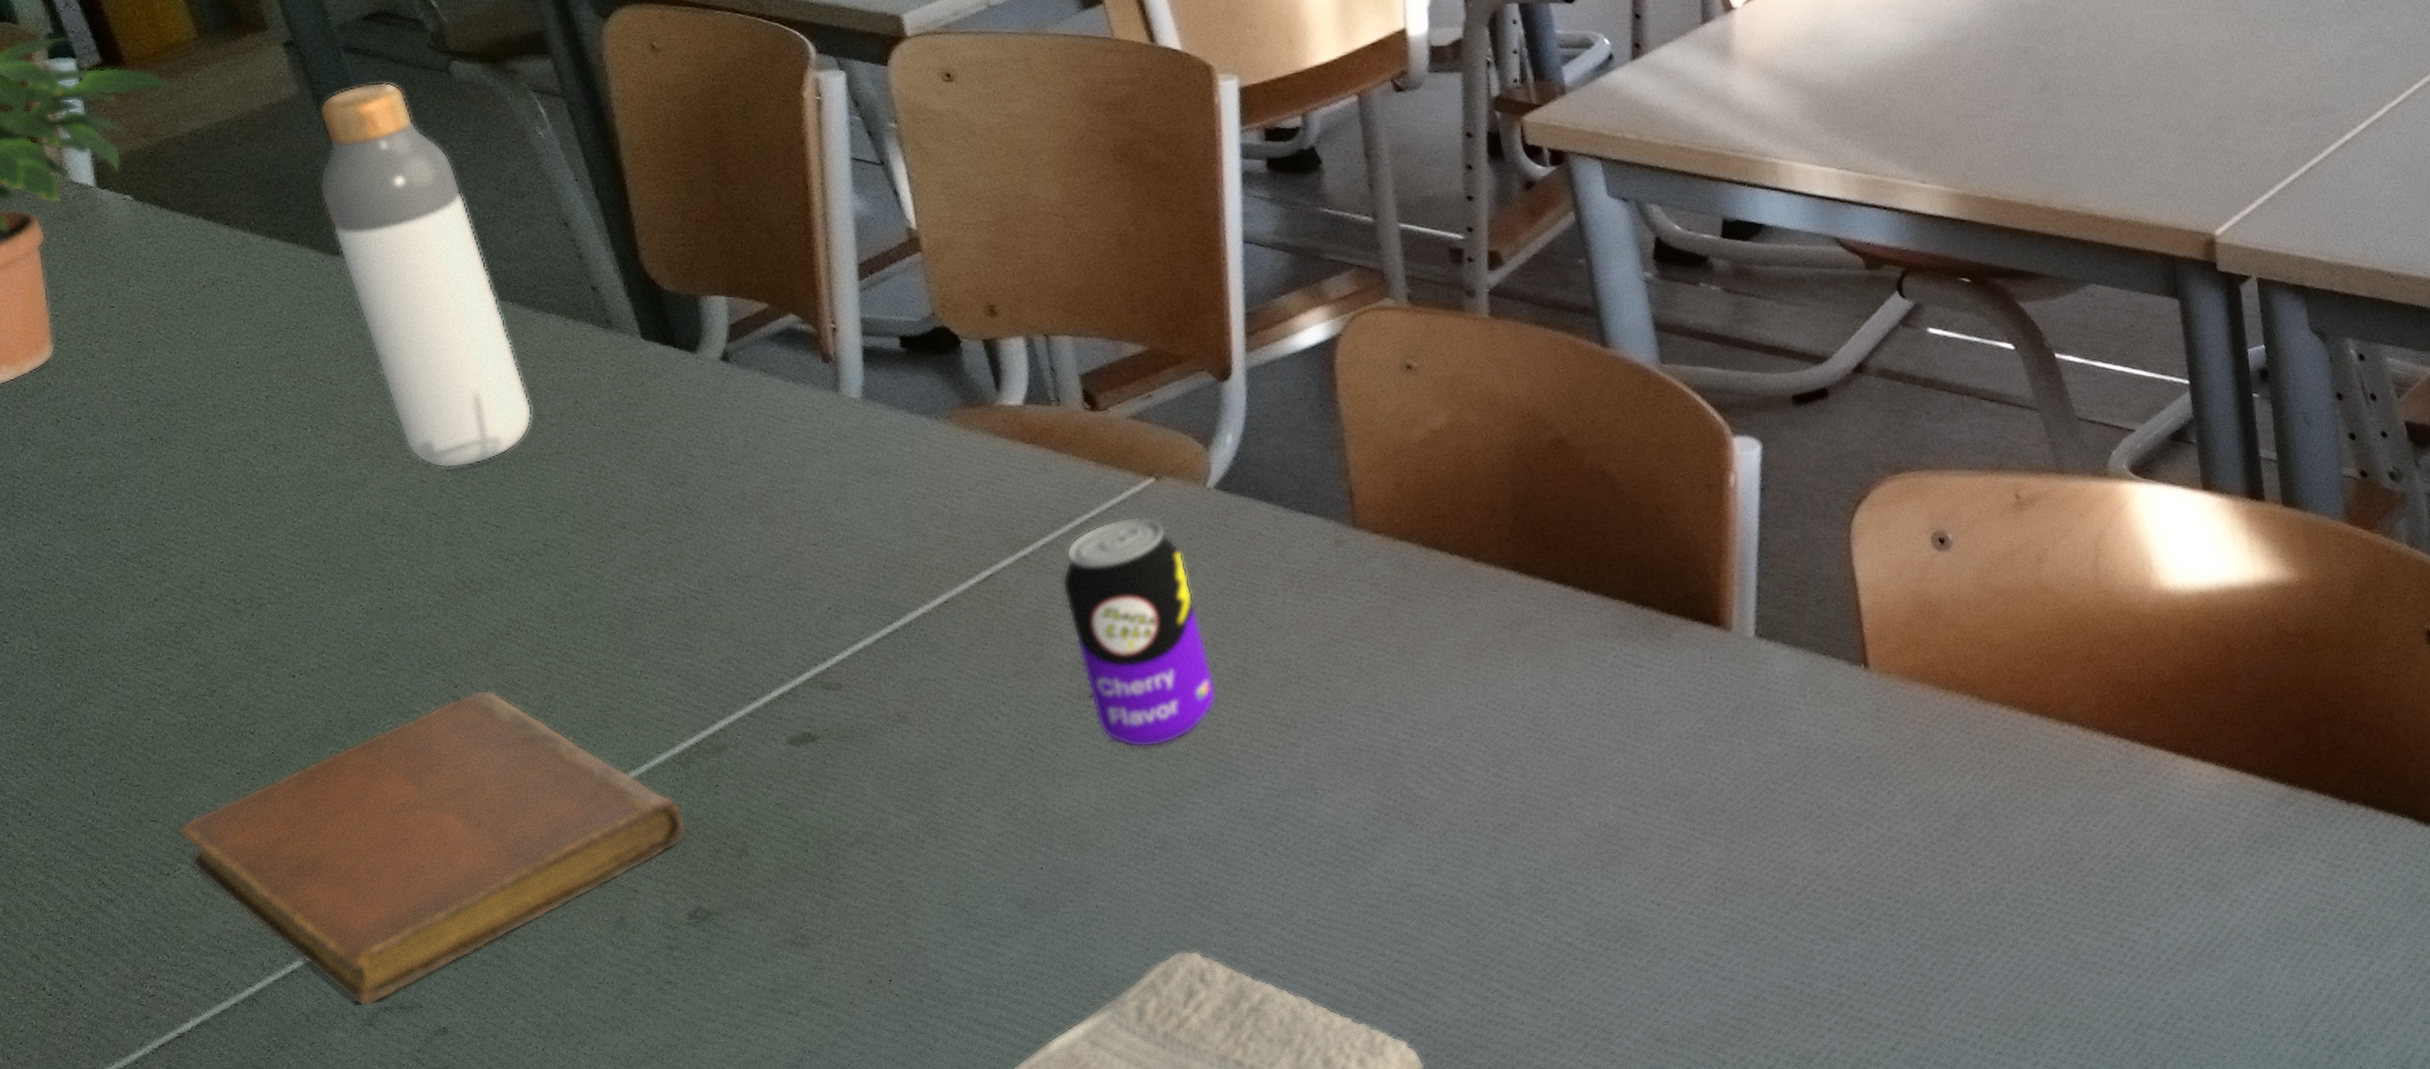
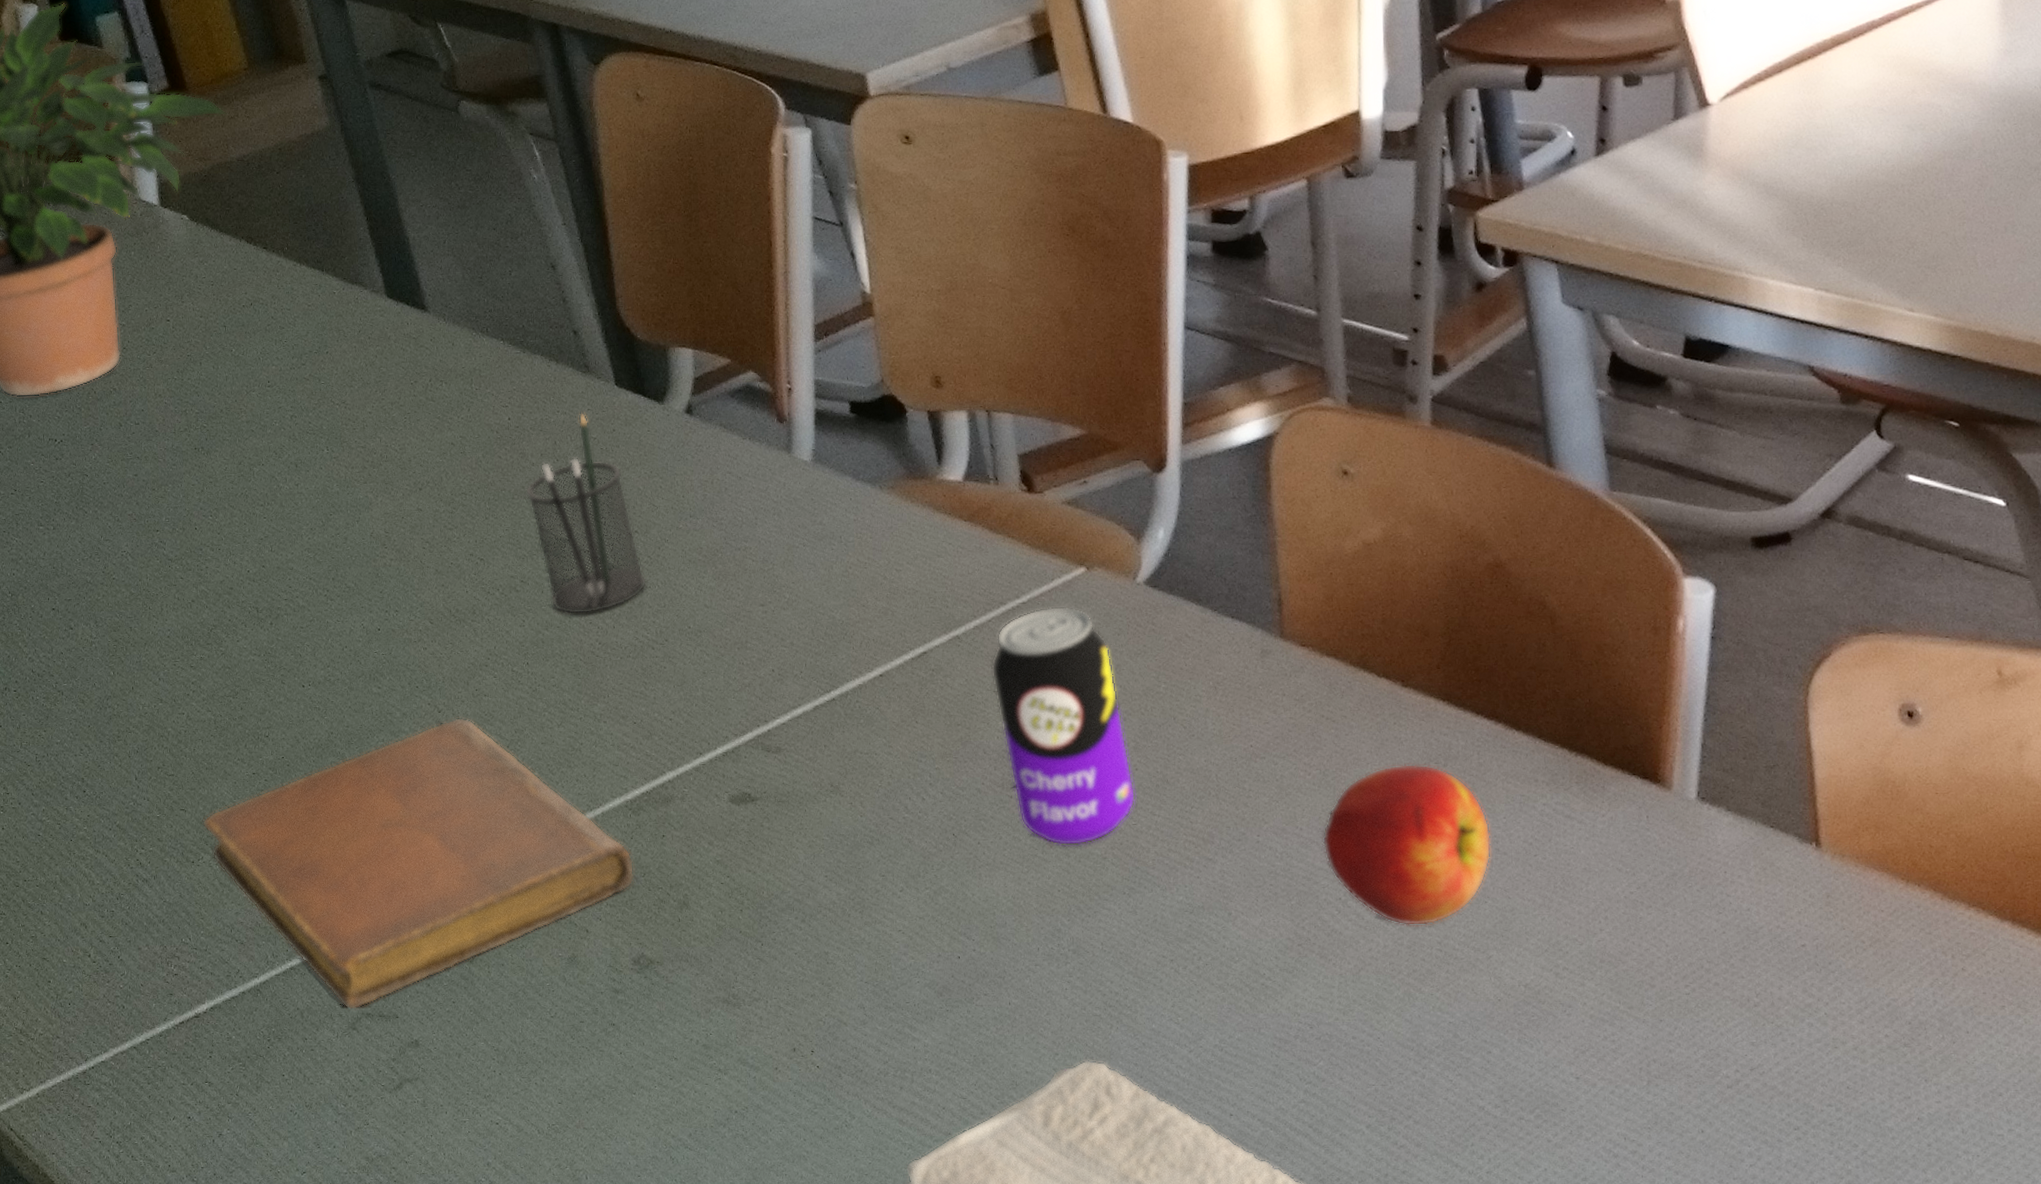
bottle: present [319,82,533,469] -> none [344,118,517,499]
pencil holder: none [544,368,687,574] -> present [525,412,647,615]
apple: none [1403,631,1567,784] -> present [1322,763,1491,926]

